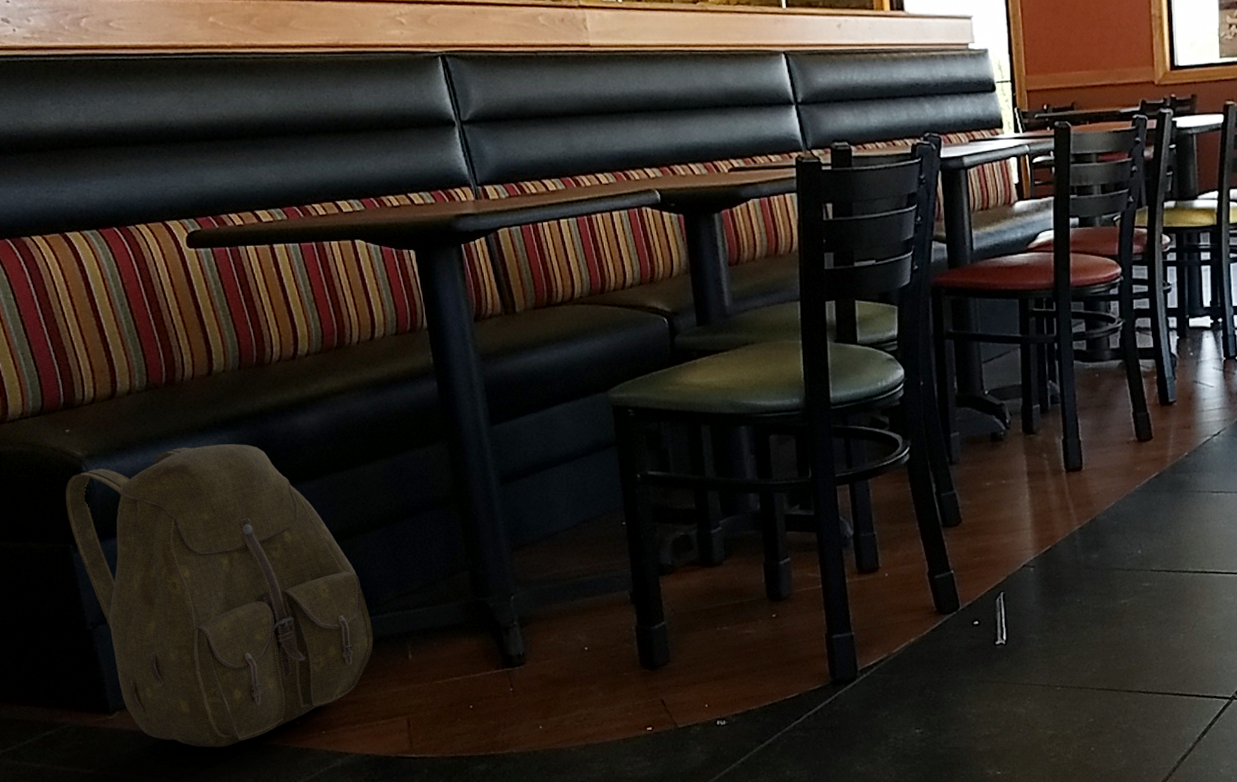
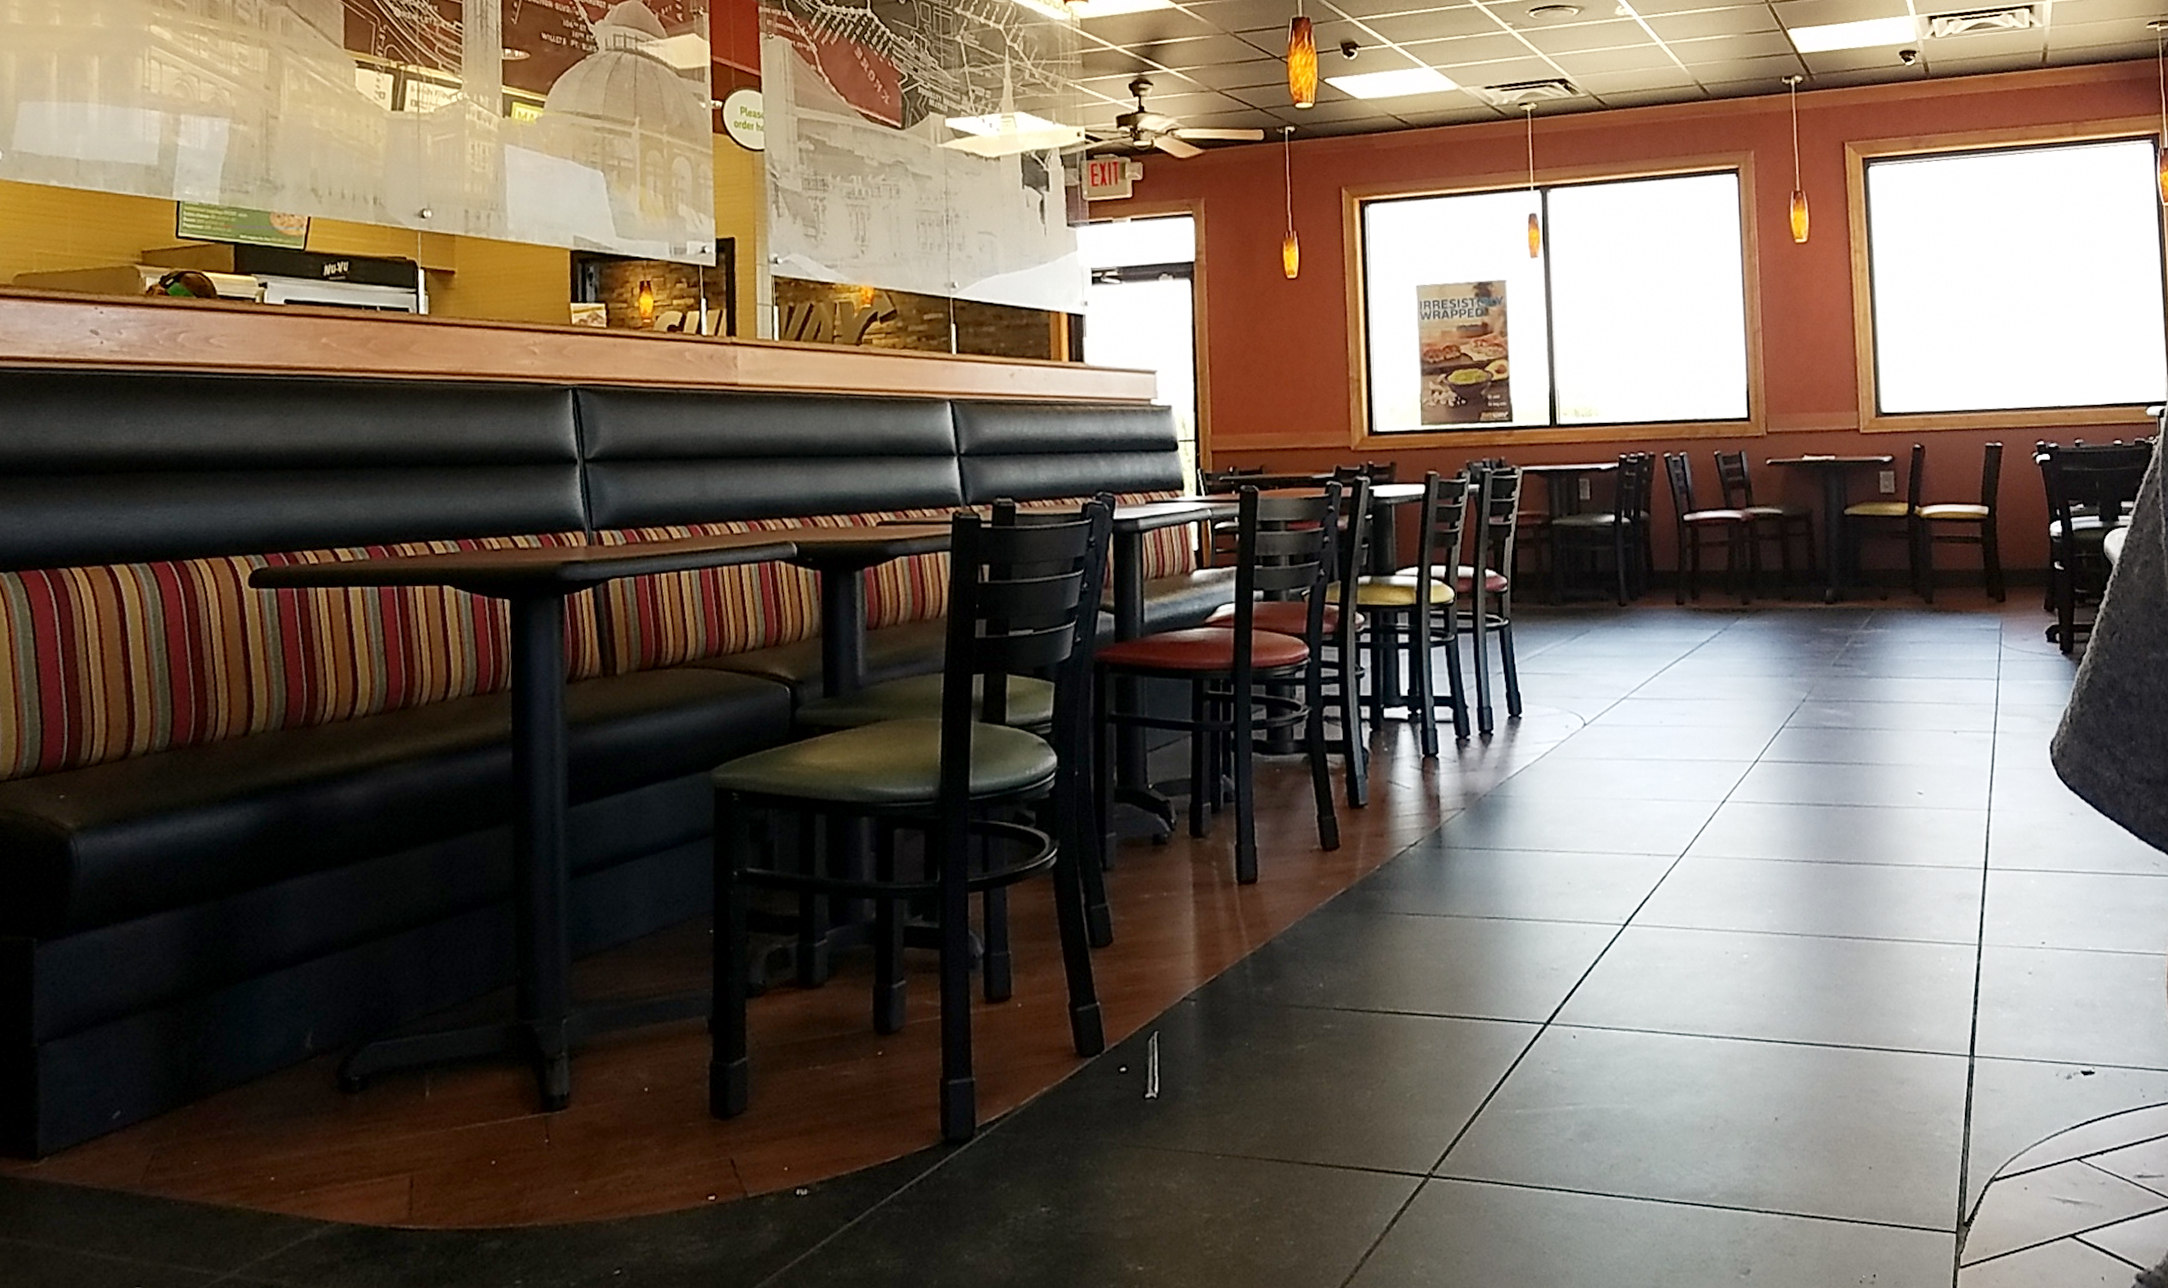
backpack: present [65,444,374,748] -> none [39,819,387,1210]

